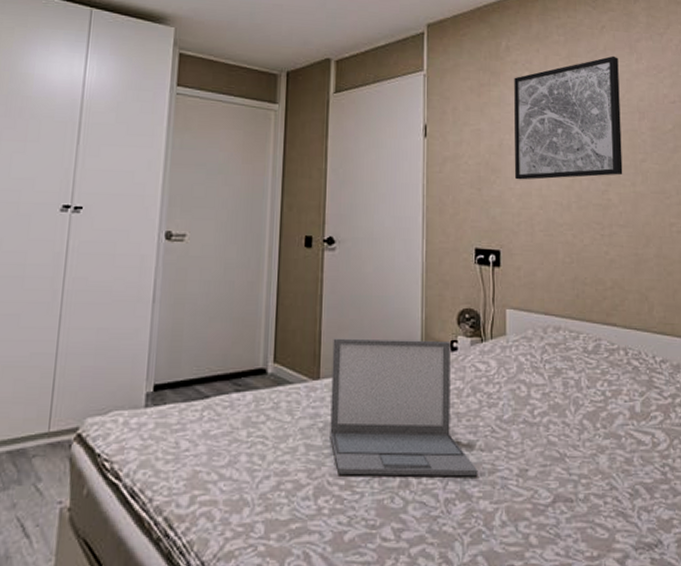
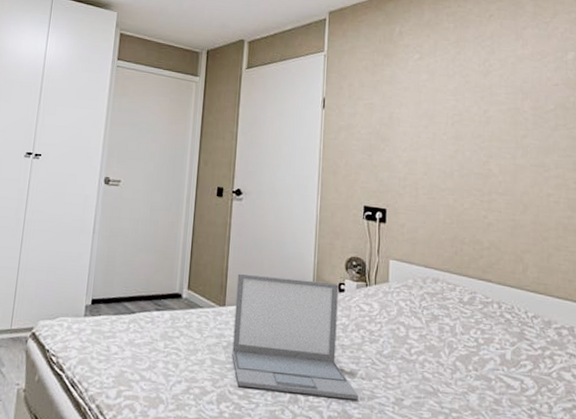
wall art: present [514,55,623,180] -> none [402,41,504,149]

